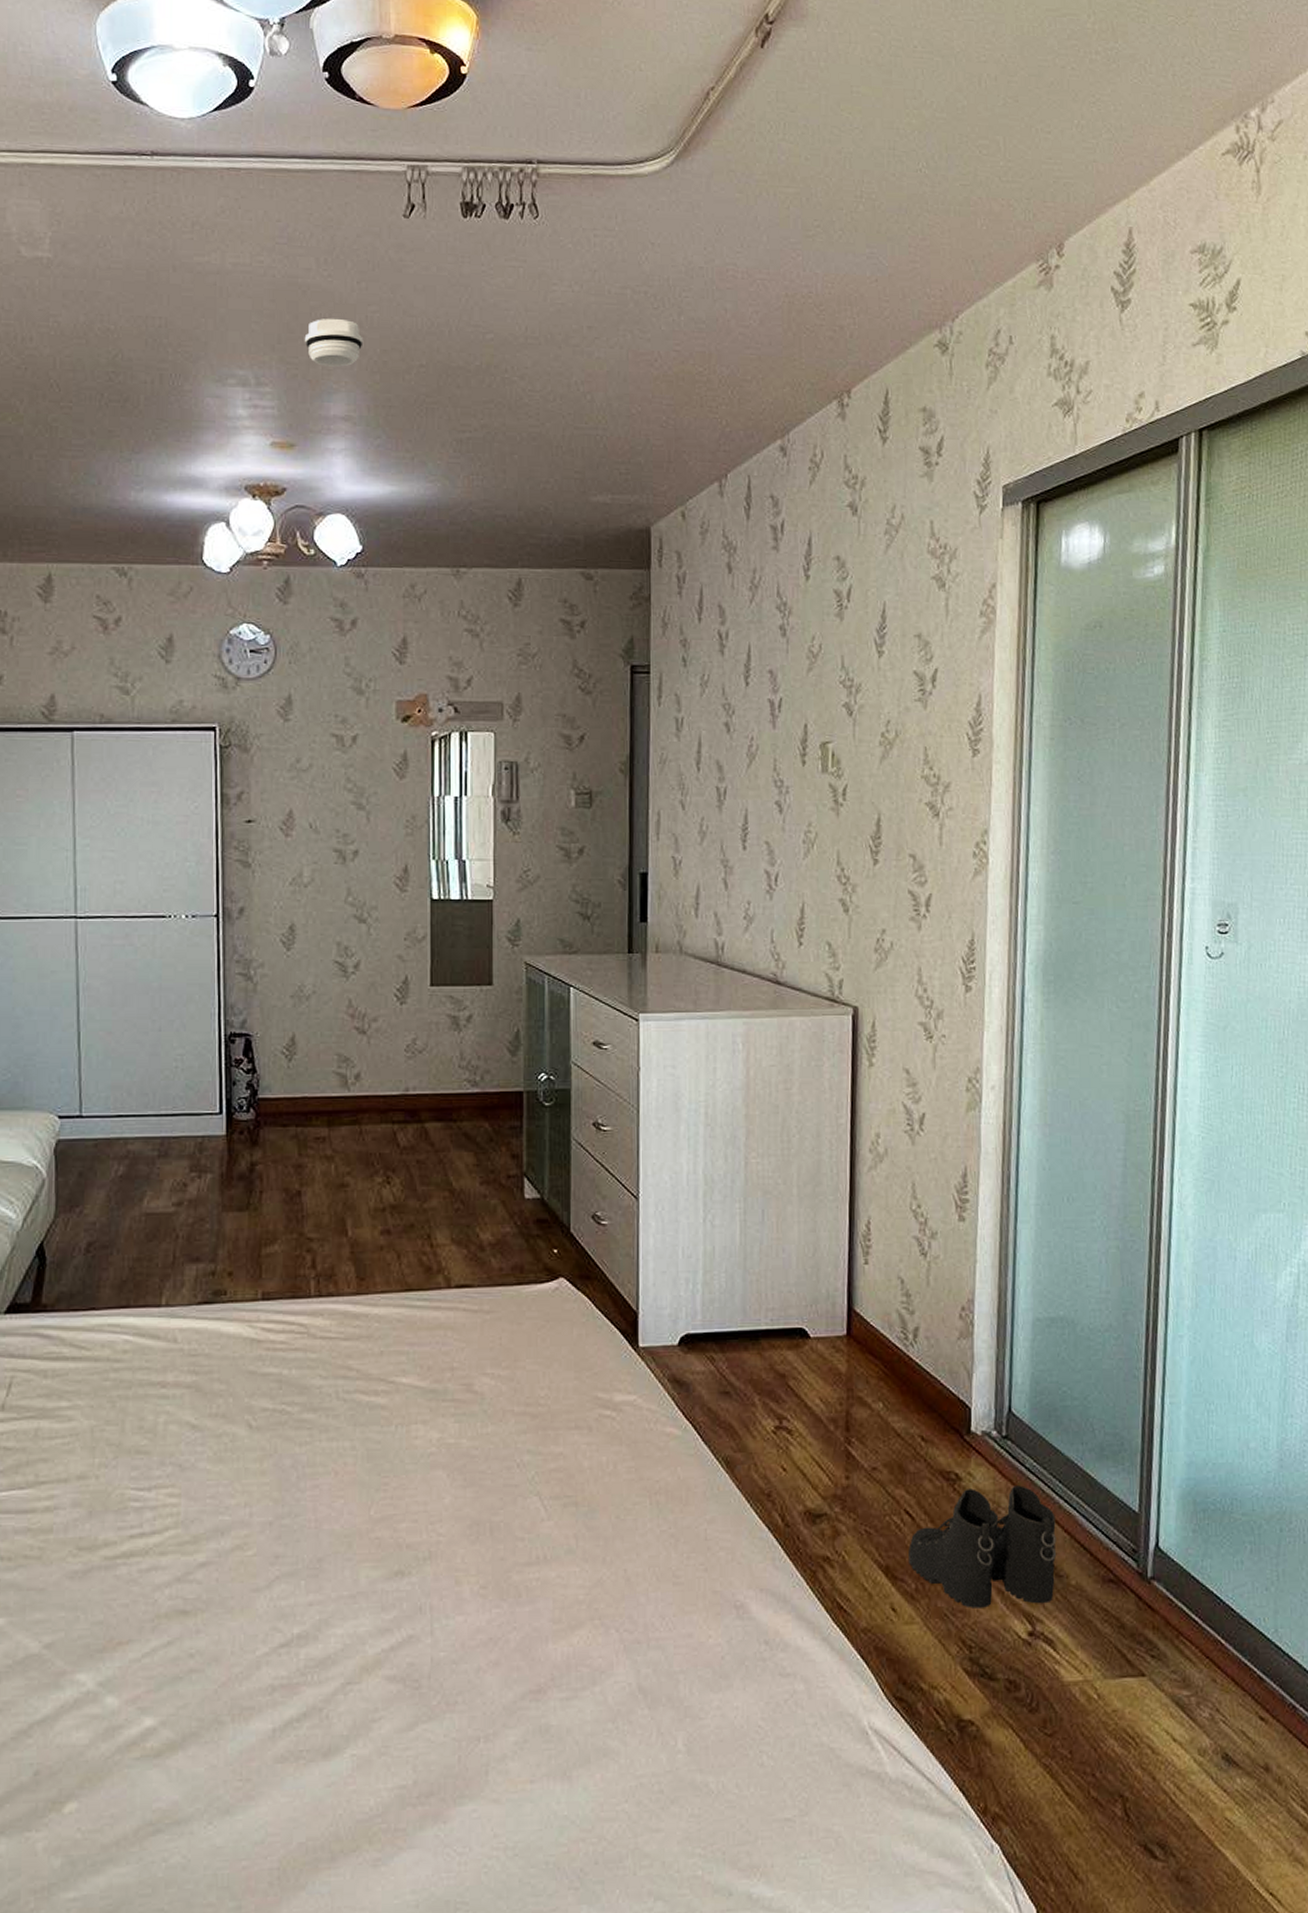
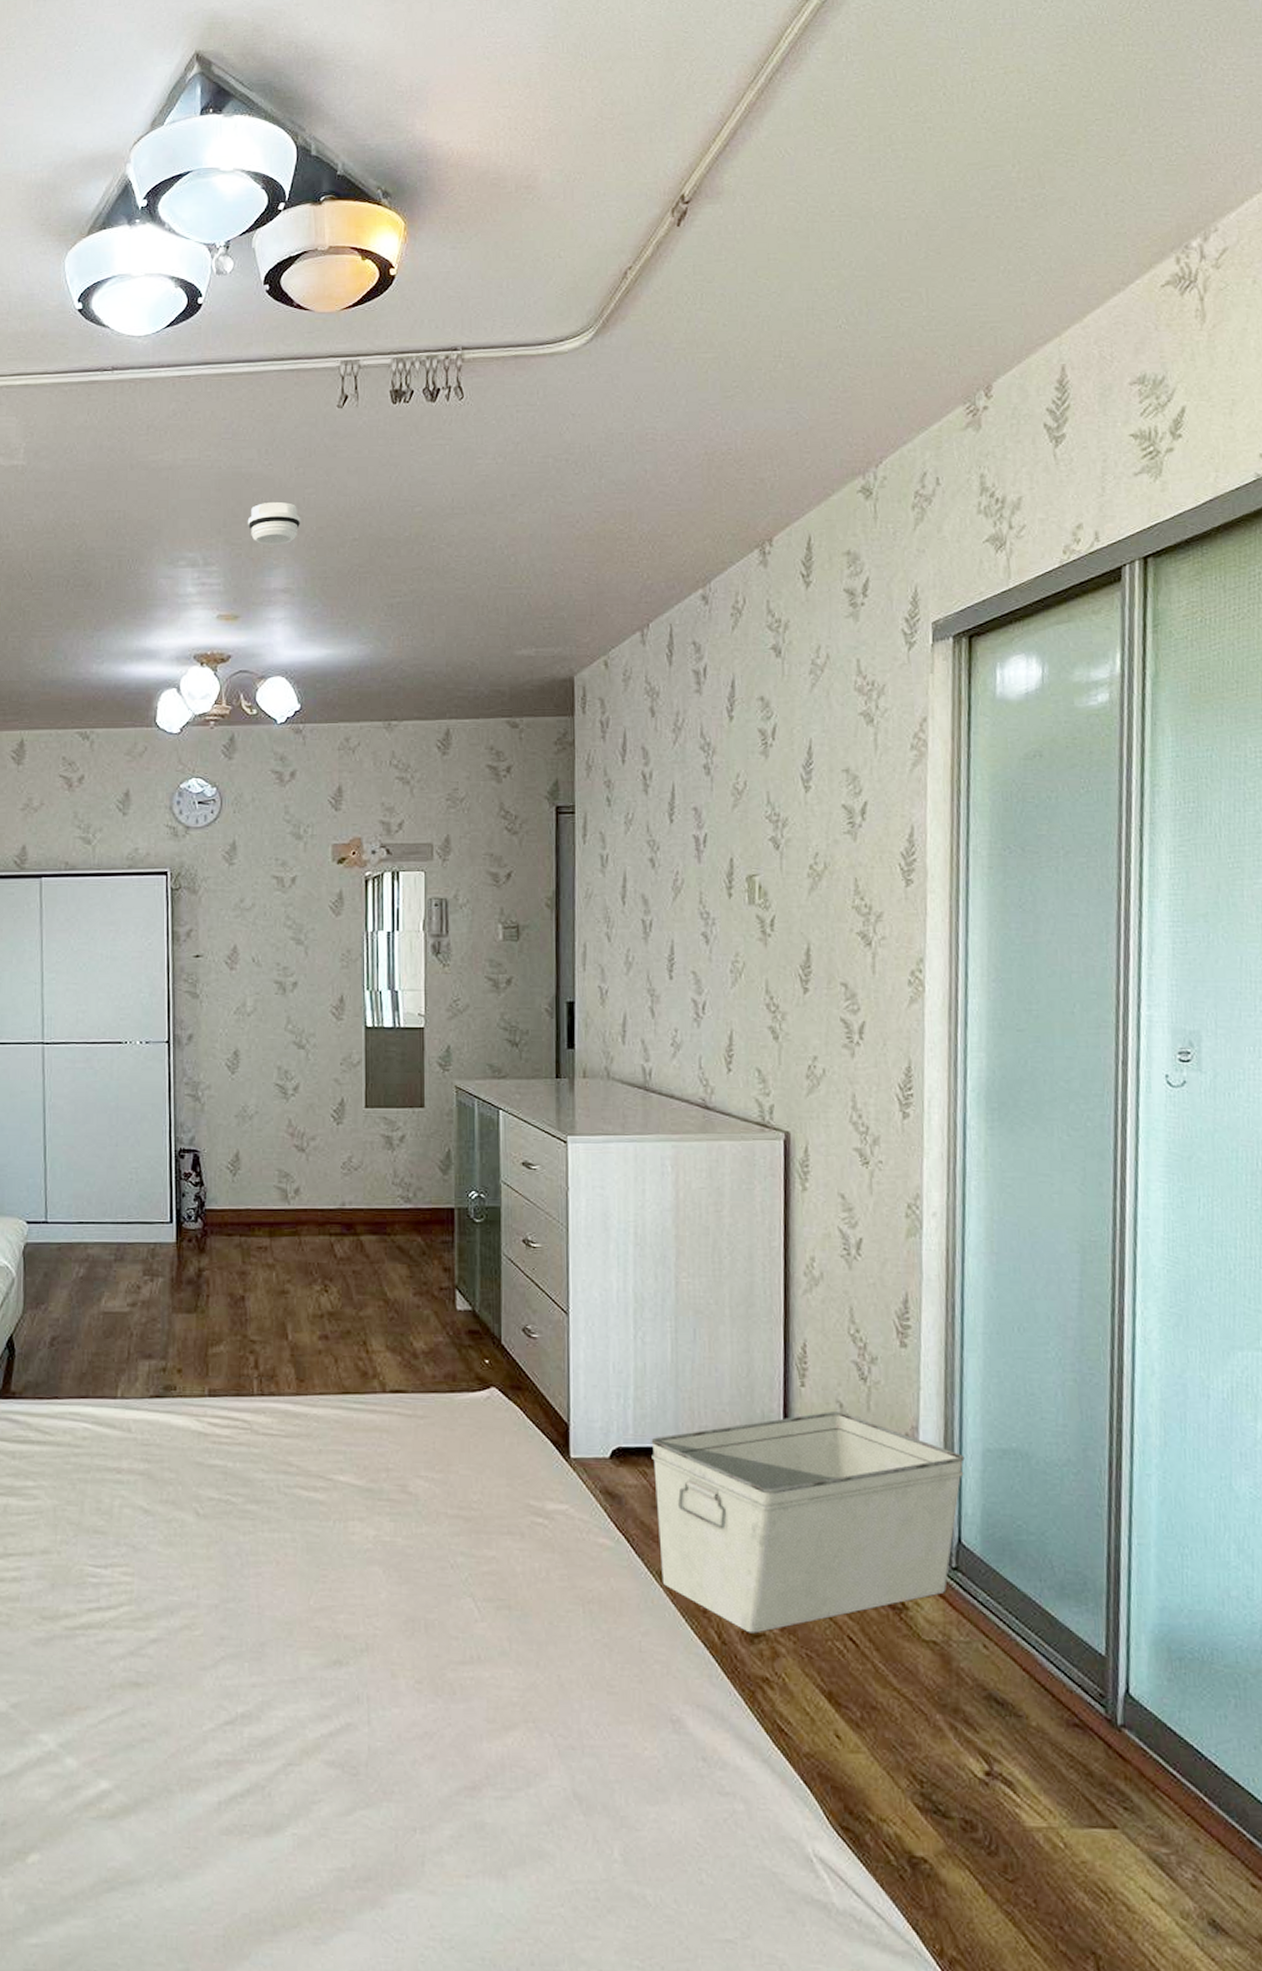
storage bin: none [719,1288,1016,1514] -> present [651,1411,965,1634]
boots: present [908,1485,1057,1608] -> none [853,1619,1015,1744]

